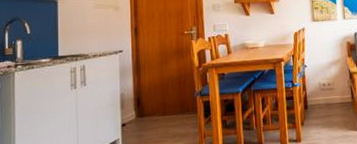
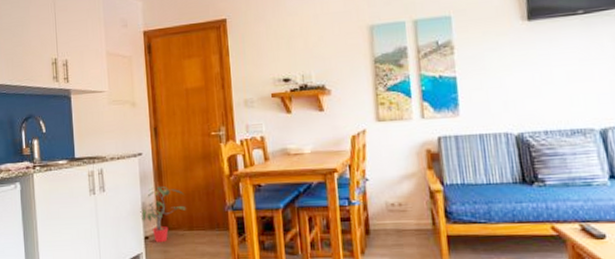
potted plant: none [118,78,160,128] -> present [140,186,186,242]

